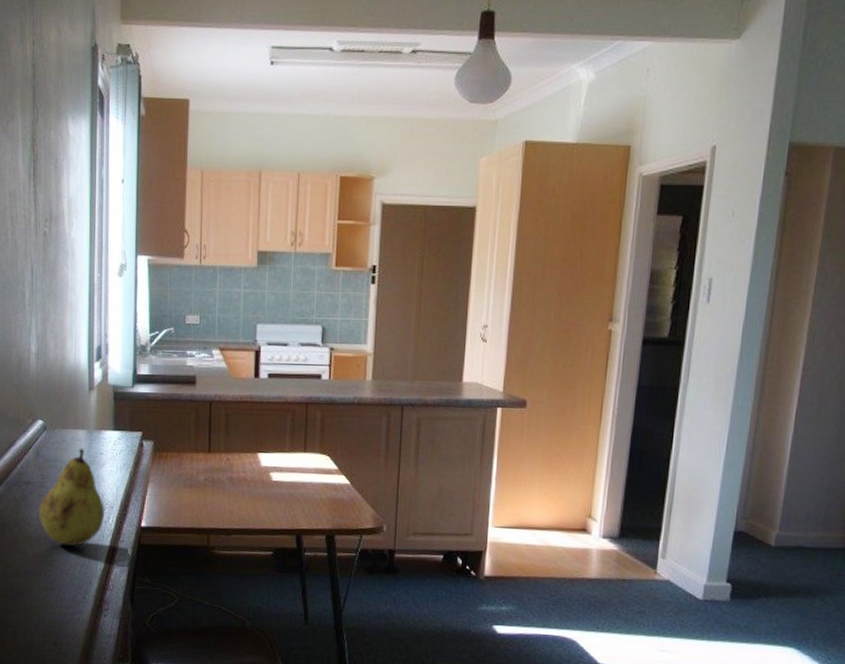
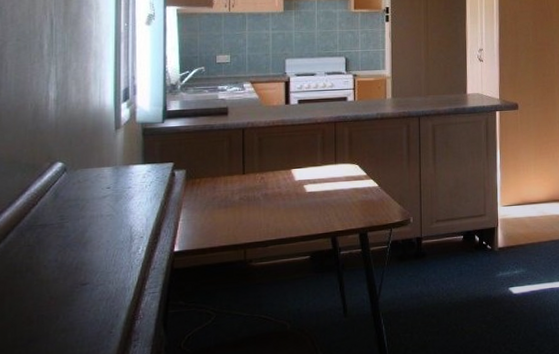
fruit: present [38,449,104,546] -> none [56,185,133,282]

